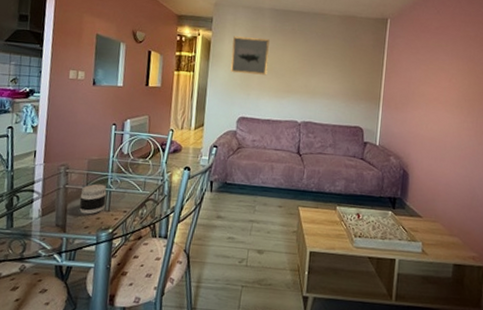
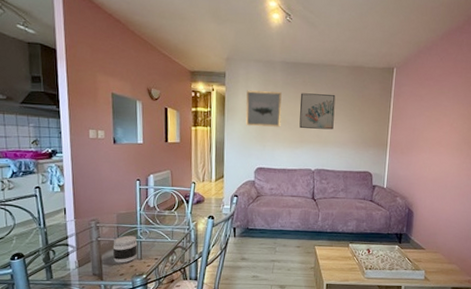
wall art: none [286,41,326,80] -> present [299,93,336,130]

